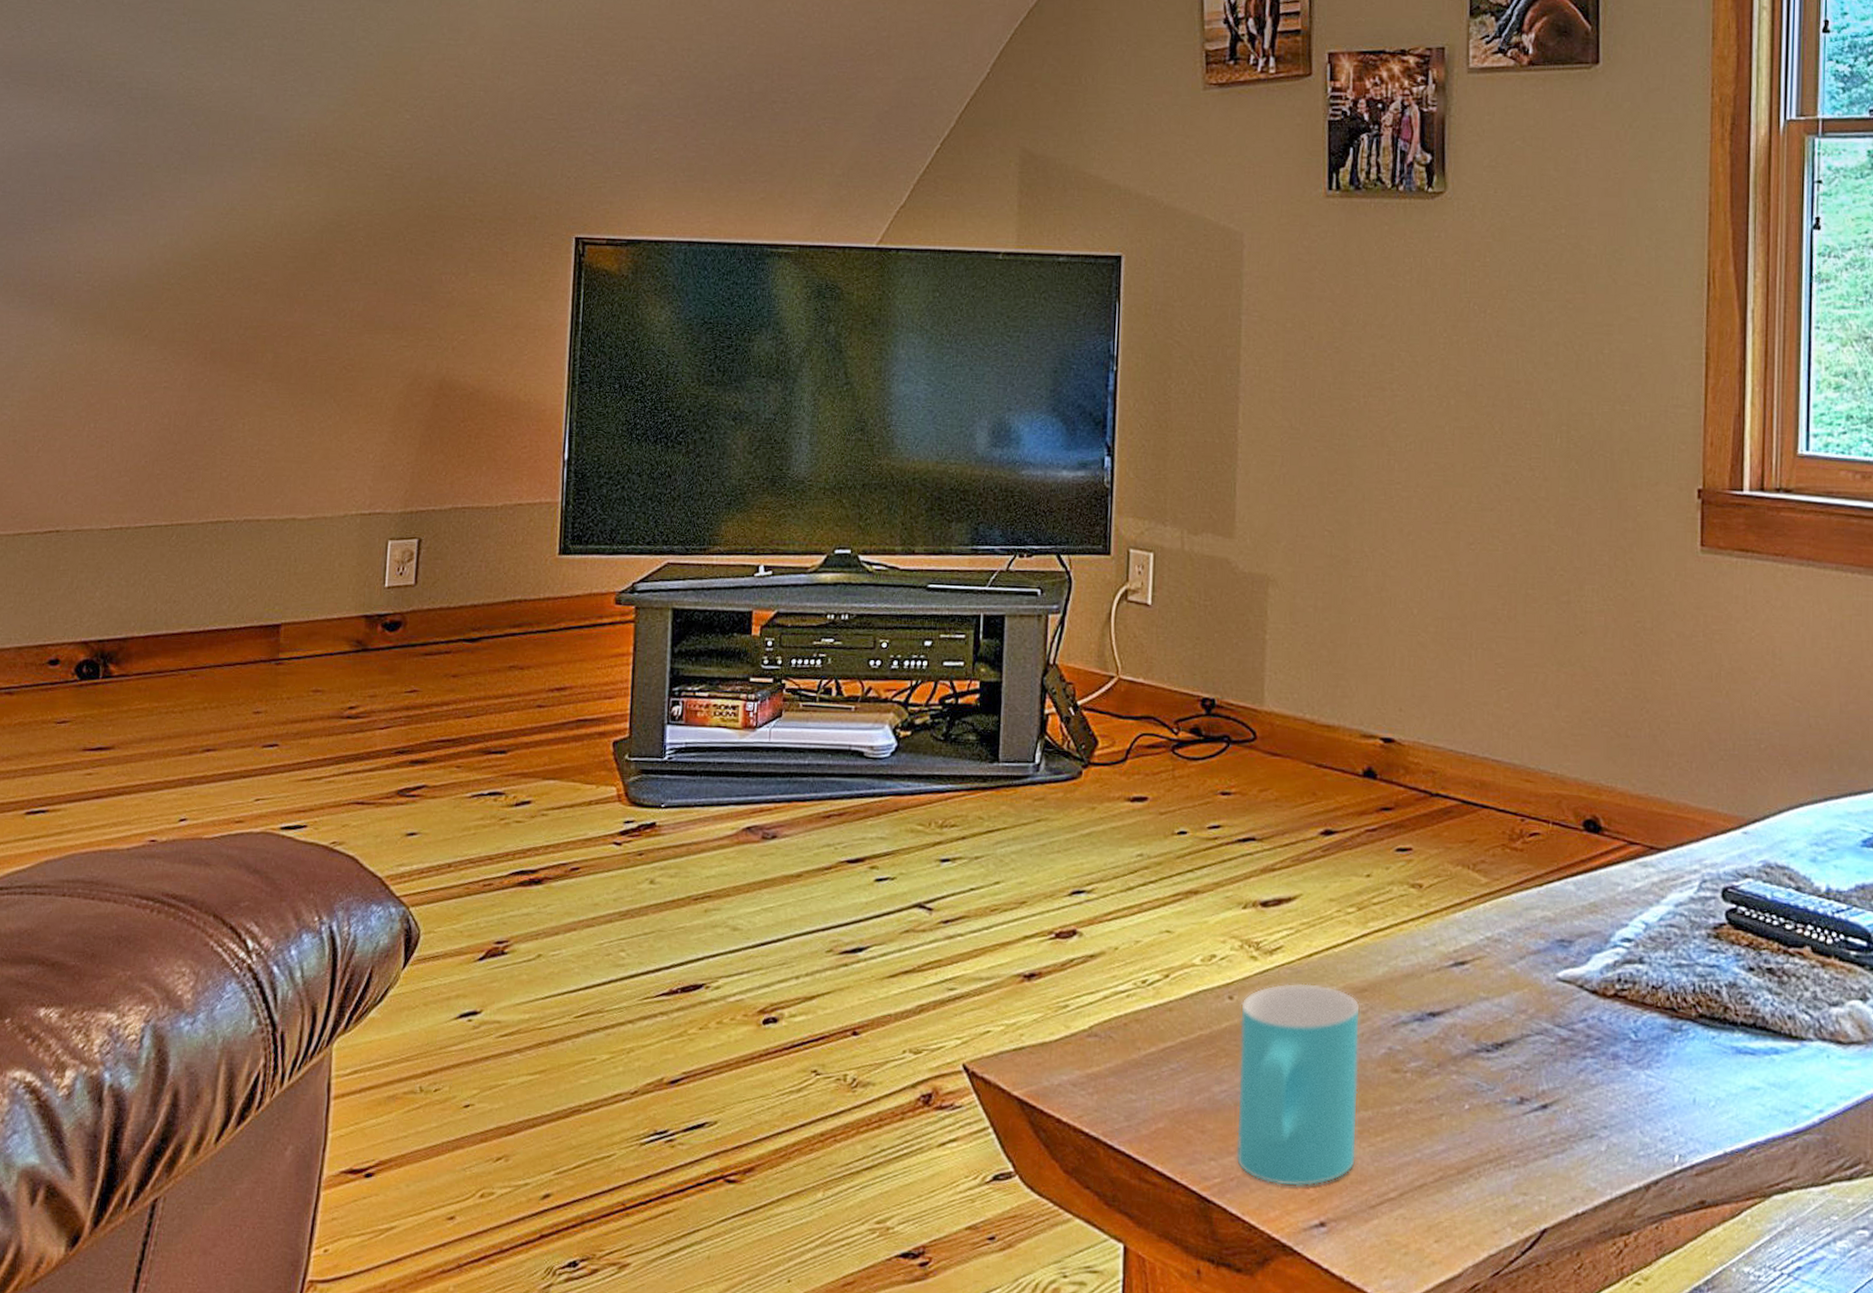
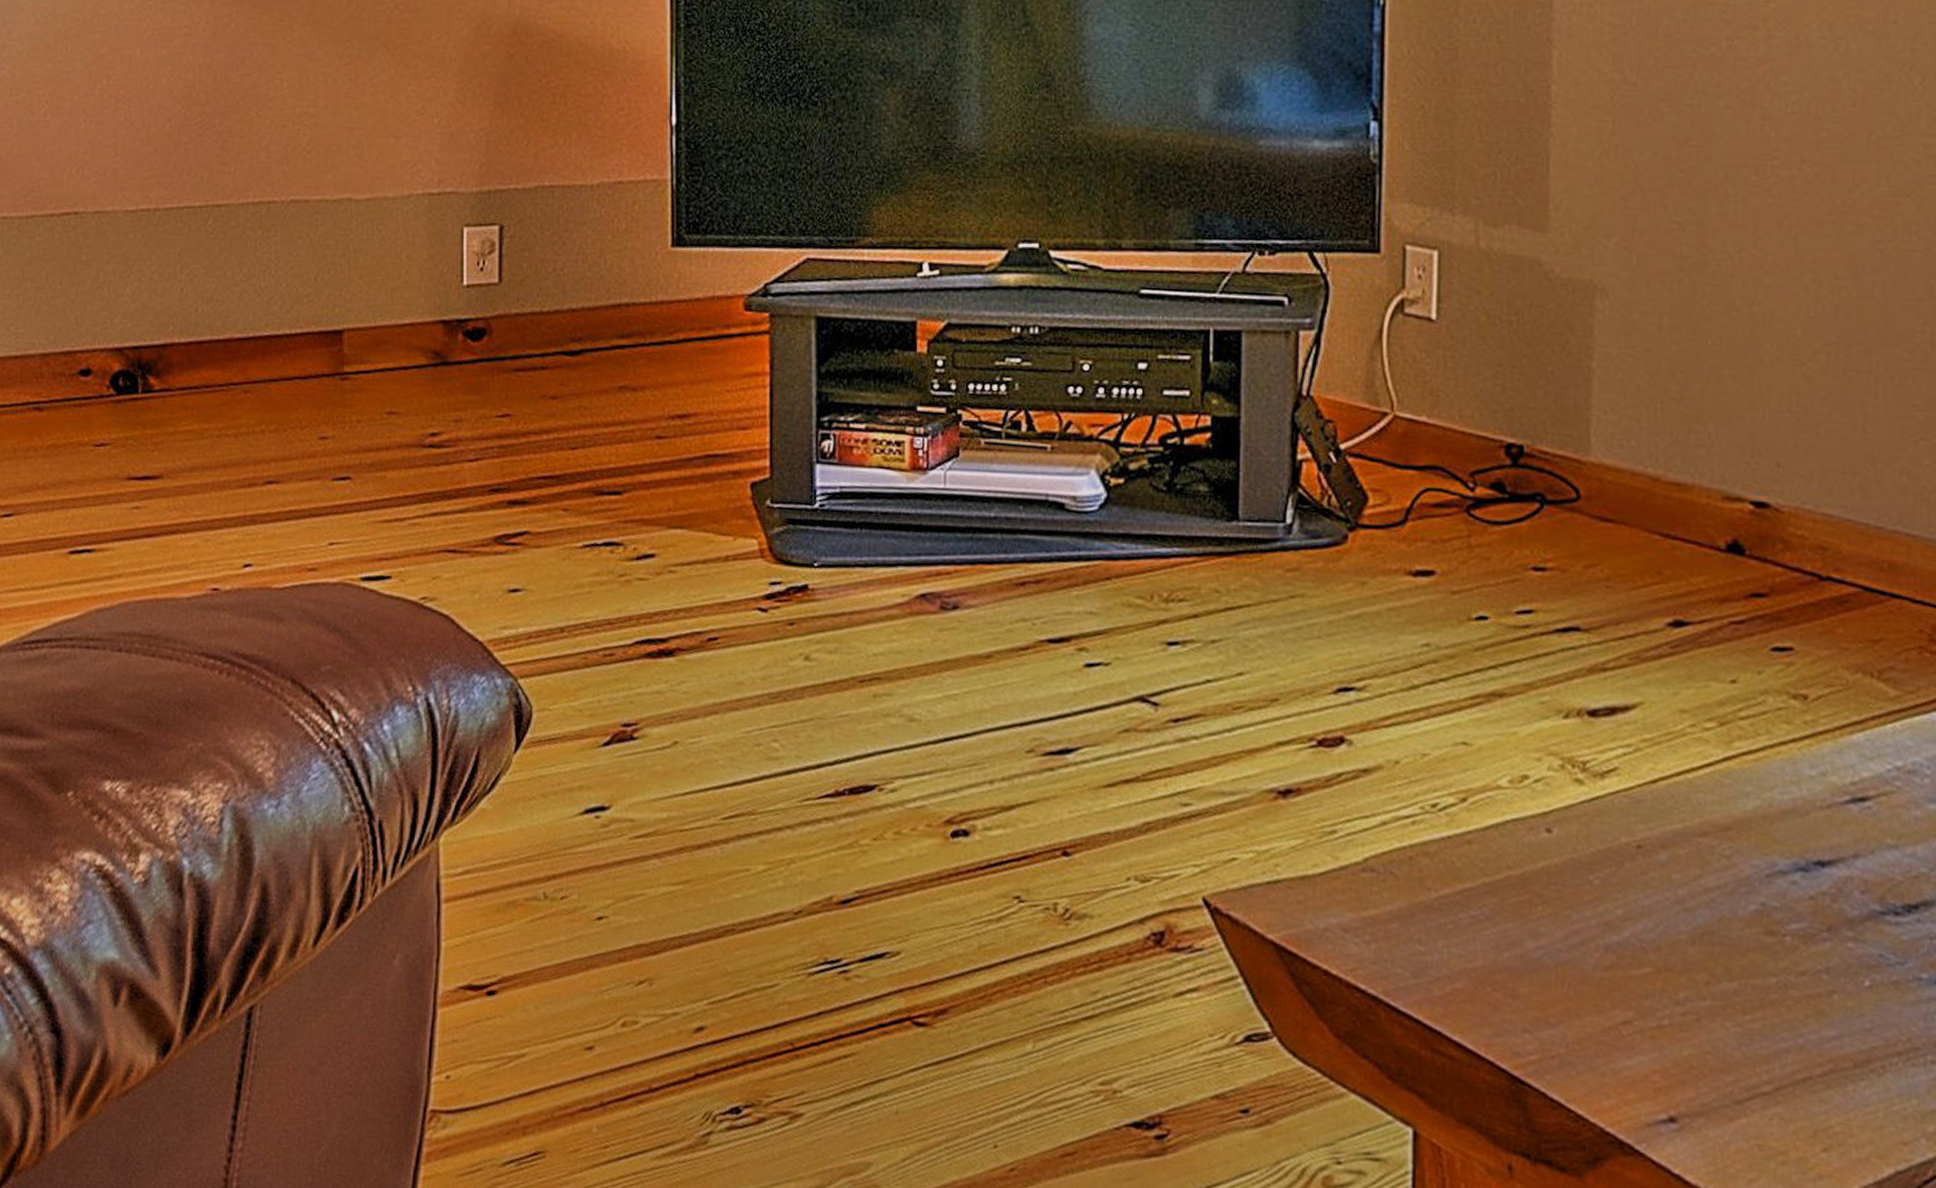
cup: present [1236,983,1361,1187] -> none [1558,815,1723,1072]

